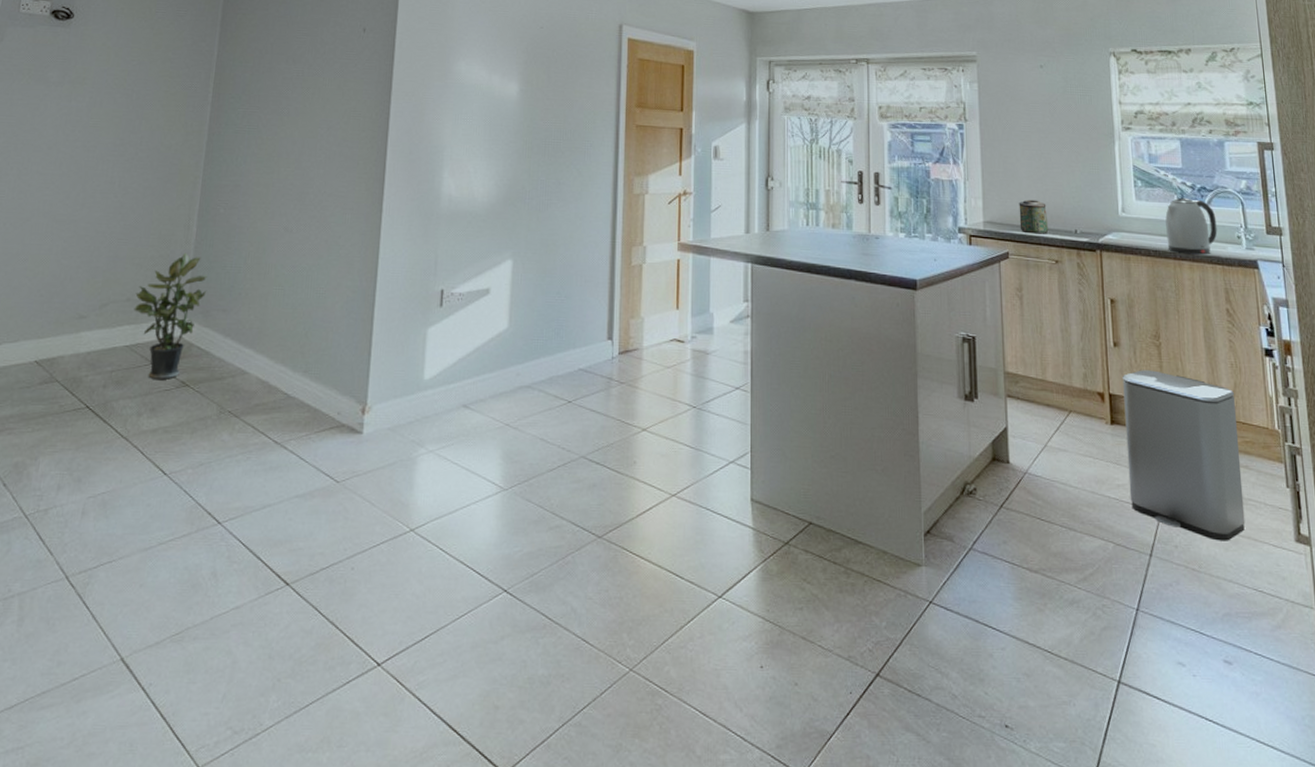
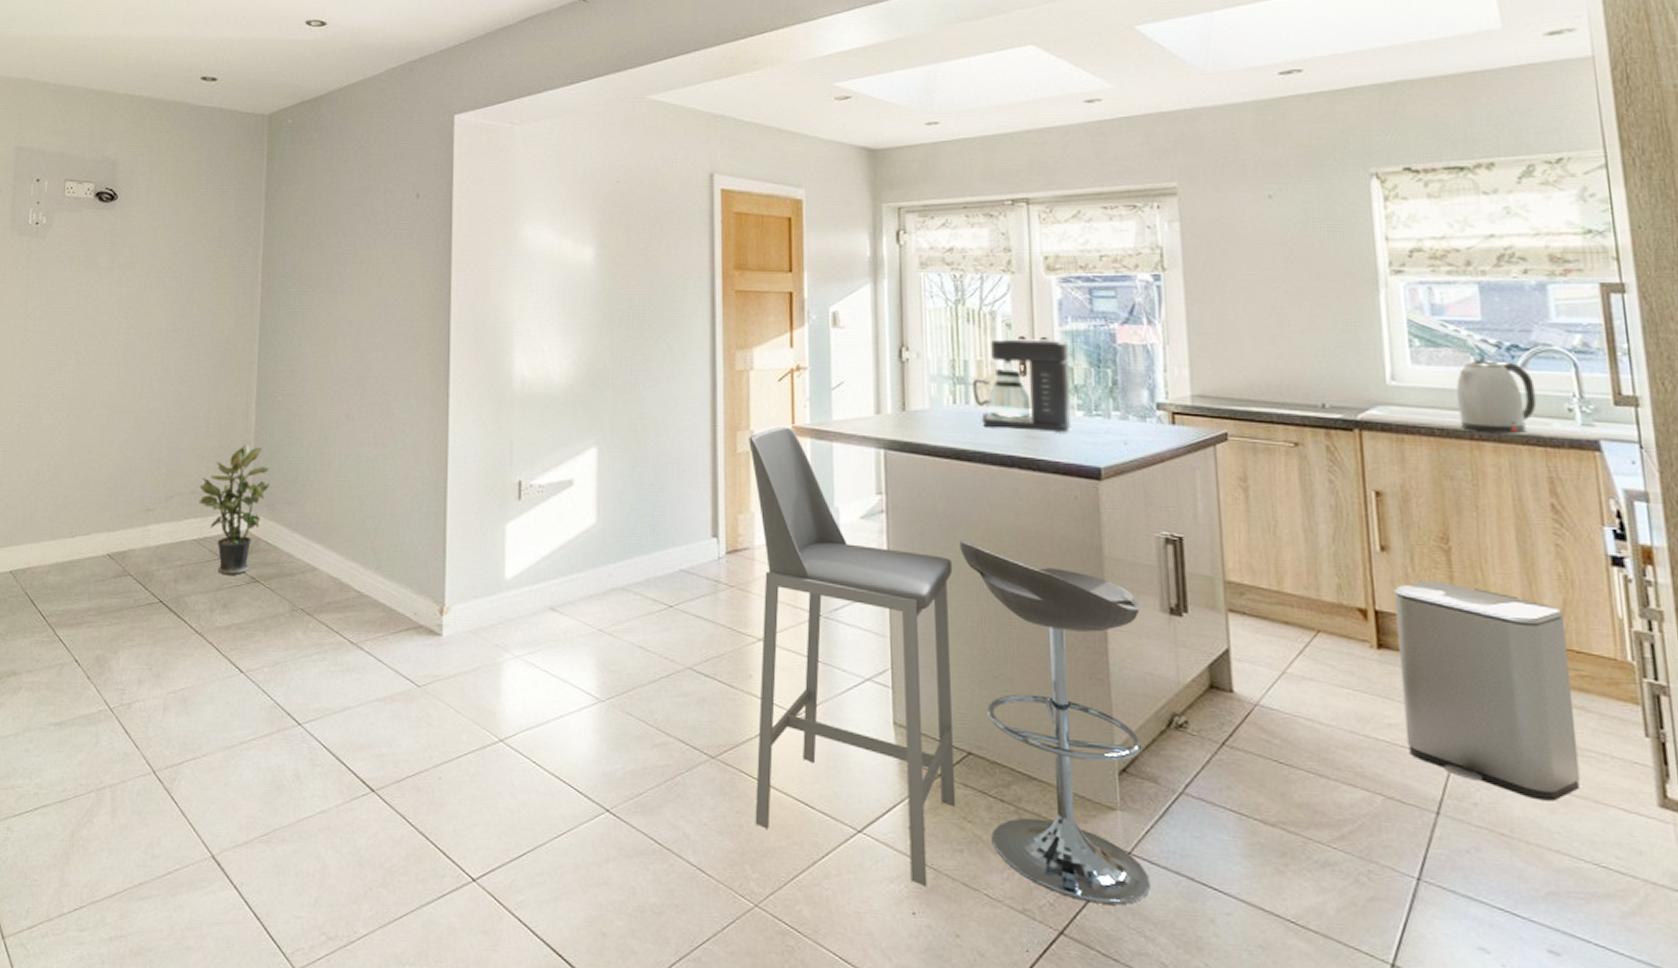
bar stool: none [633,242,802,643] -> present [749,426,956,887]
bar stool: none [808,341,947,647] -> present [960,540,1152,905]
coffee maker: none [821,172,896,251] -> present [972,339,1072,433]
canister: present [1019,199,1049,234] -> none [1240,366,1284,410]

